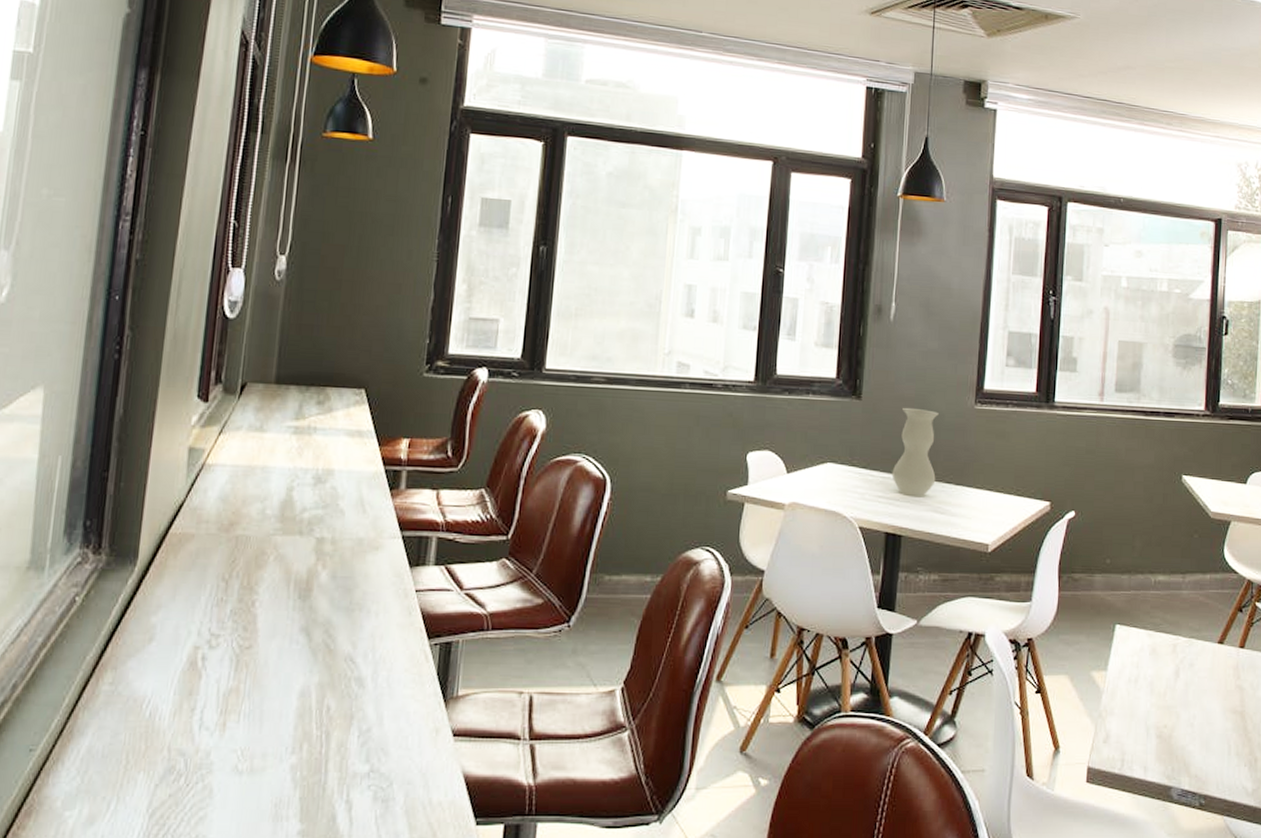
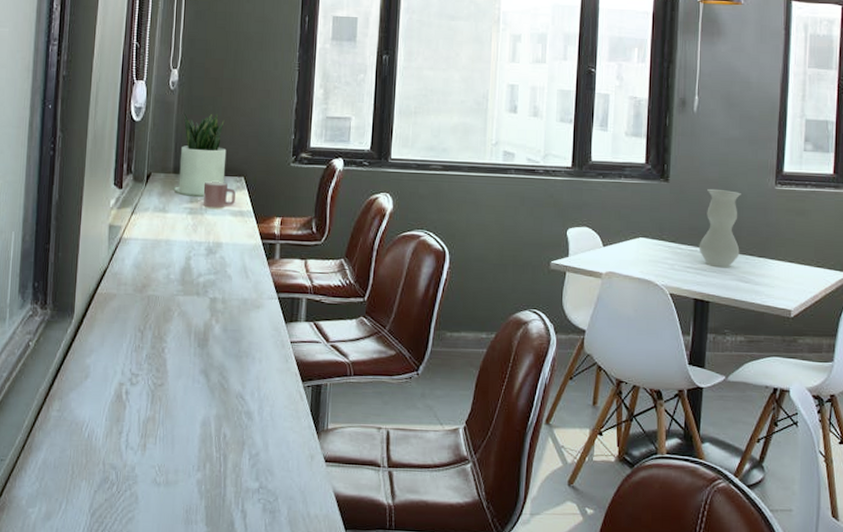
planter: none [274,308,345,414] -> present [173,112,228,198]
mug: none [311,394,353,429] -> present [203,181,235,210]

